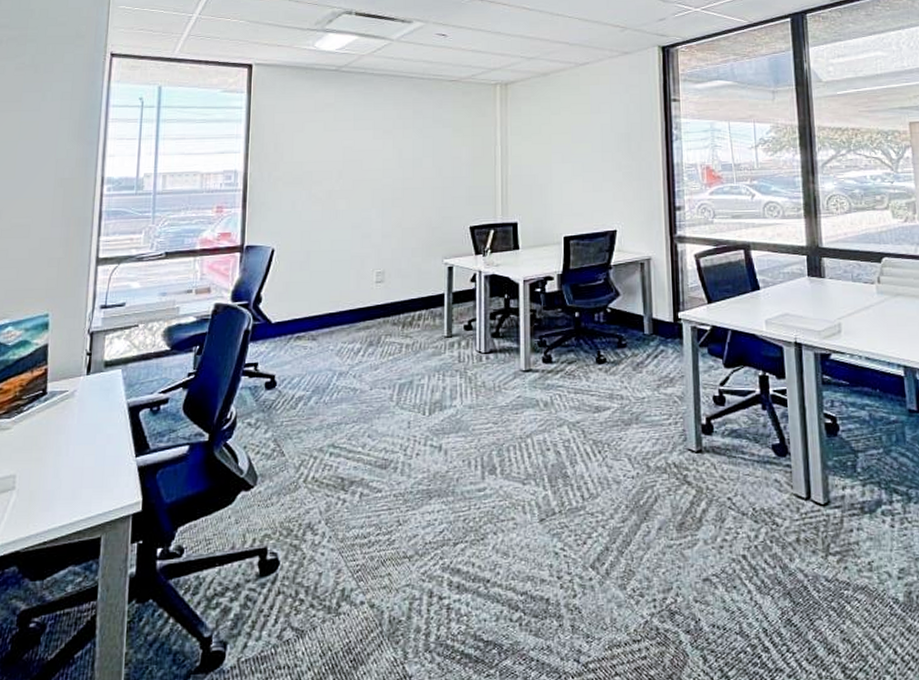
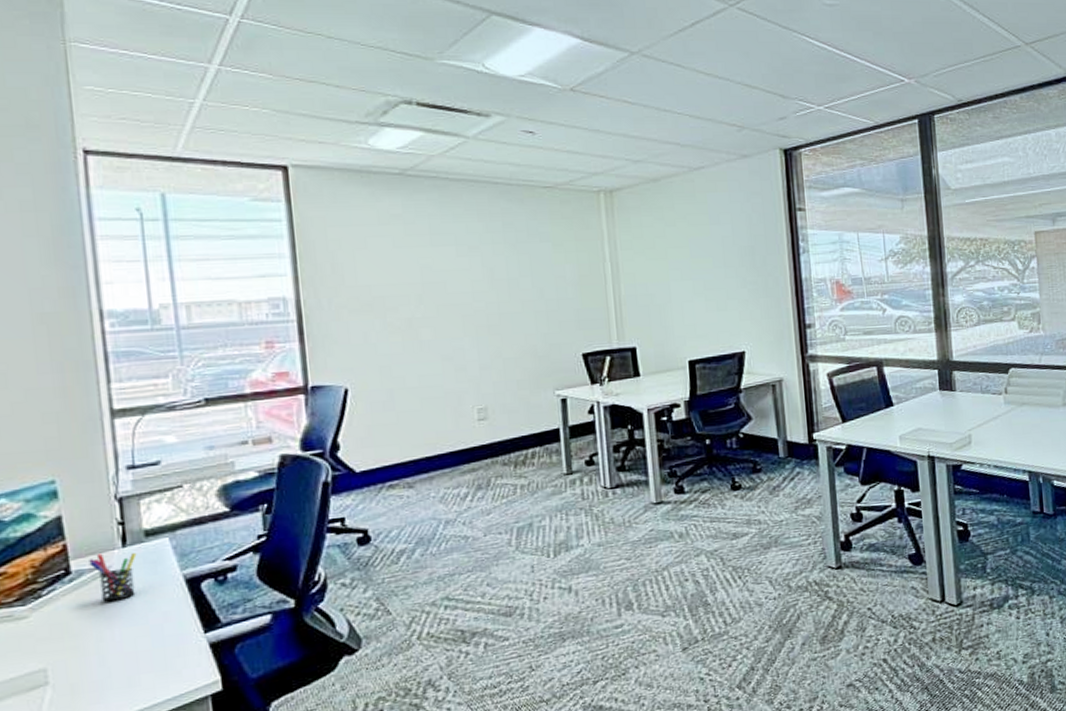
pen holder: none [61,378,96,421] -> present [89,553,137,602]

